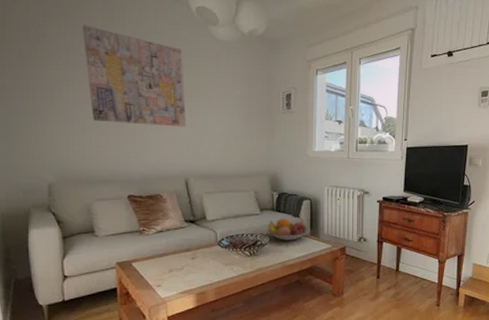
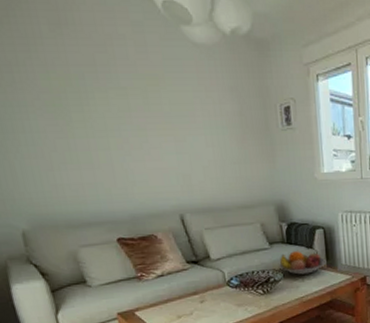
wall art: present [82,25,187,127] -> none [22,32,173,155]

